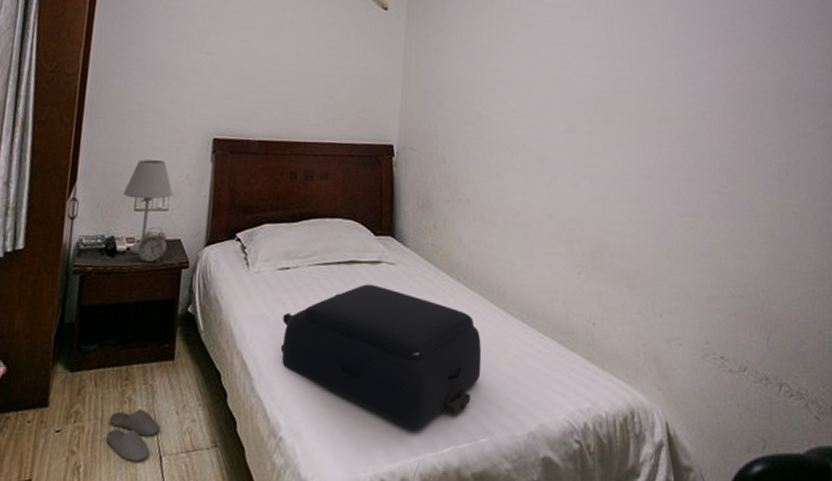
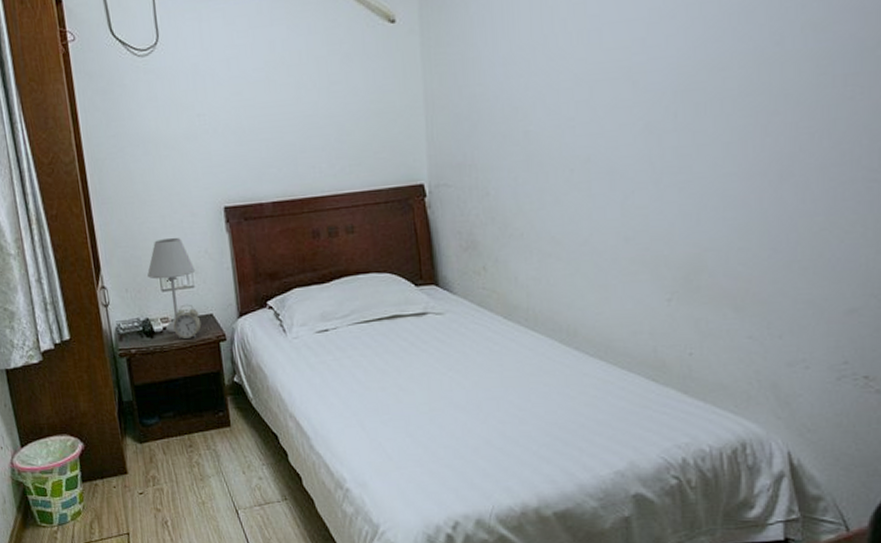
slippers: present [106,409,161,462] -> none [183,471,232,515]
suitcase: present [280,284,482,431] -> none [330,337,555,475]

